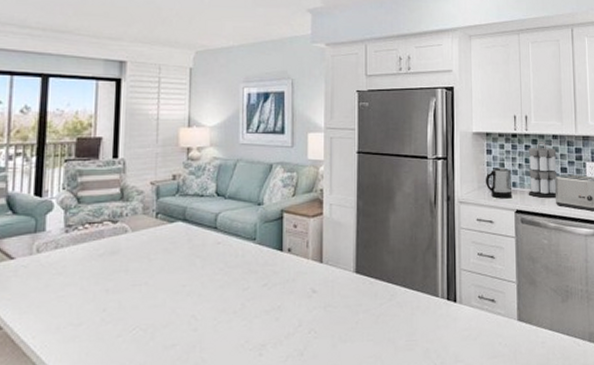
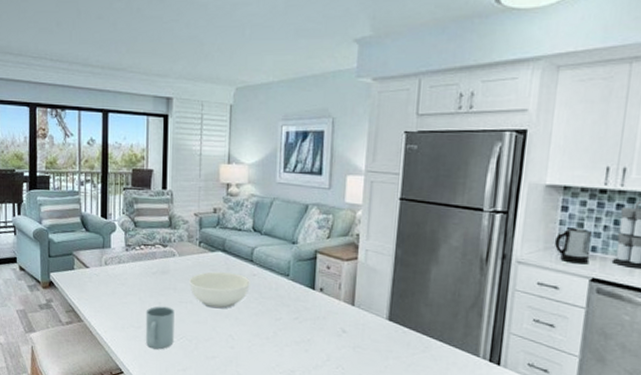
mug: none [87,293,126,348] -> present [145,306,175,349]
bowl: none [144,243,214,287] -> present [189,271,250,309]

